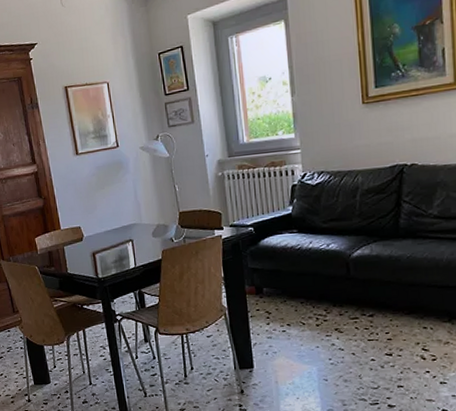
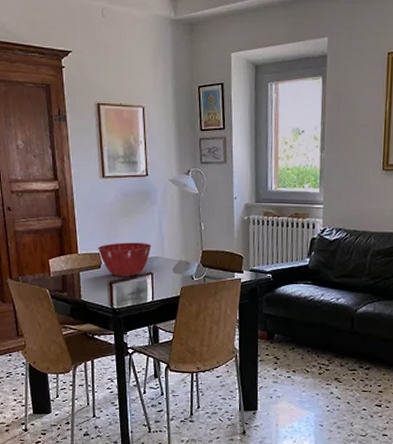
mixing bowl: none [78,211,129,247] -> present [97,242,152,277]

